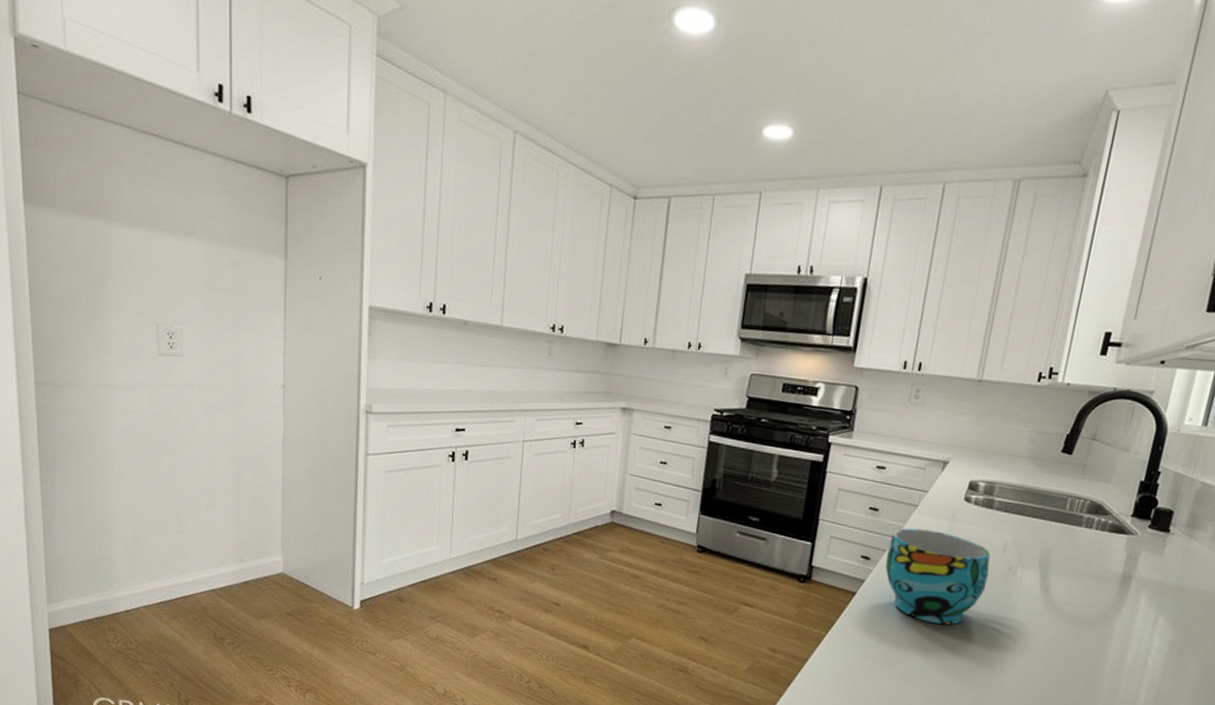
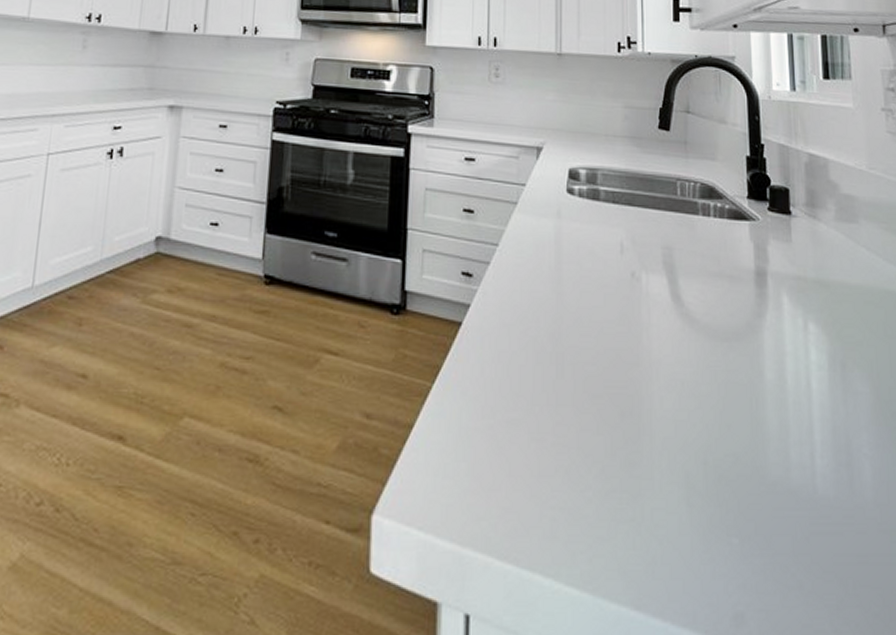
cup: present [885,528,991,625] -> none [491,231,611,357]

